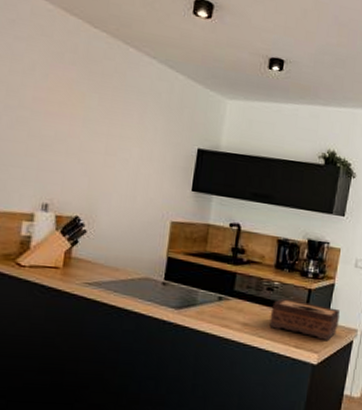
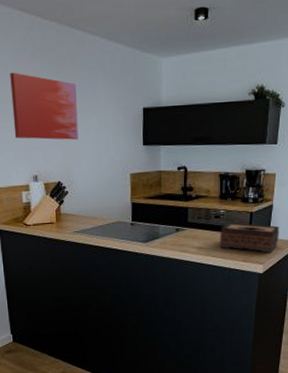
wall art: none [27,75,121,170] -> present [10,72,79,140]

